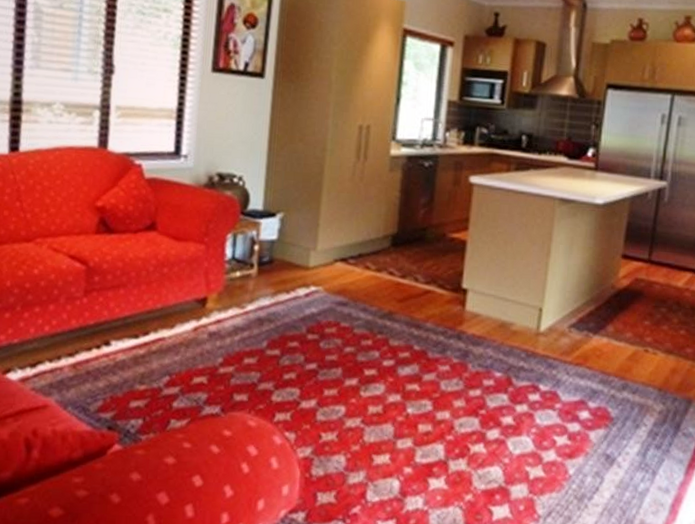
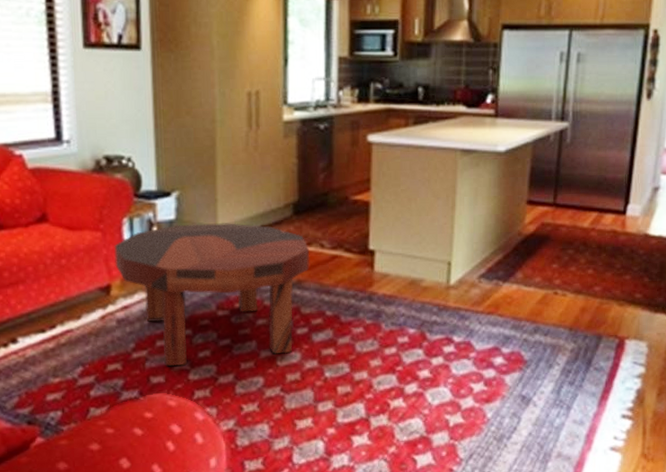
coffee table: none [214,245,403,386] -> present [114,223,310,367]

